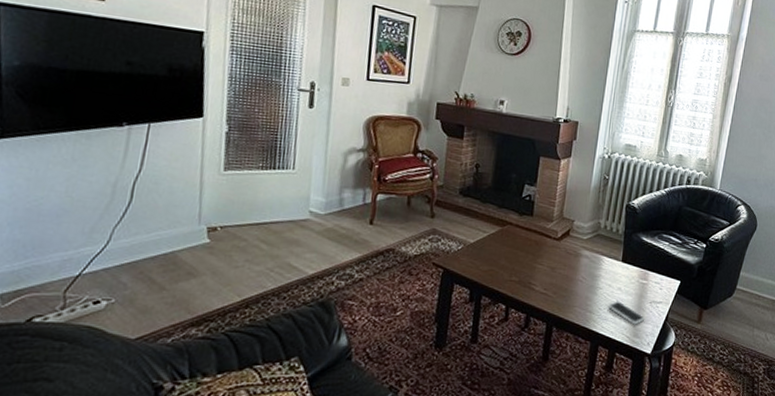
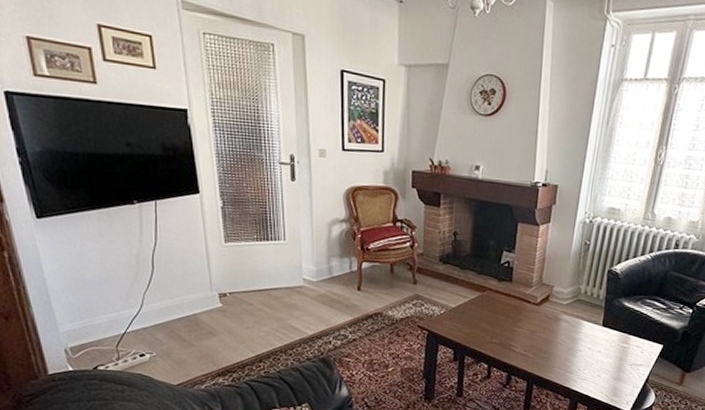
smartphone: present [607,301,645,325] -> none [587,363,625,385]

